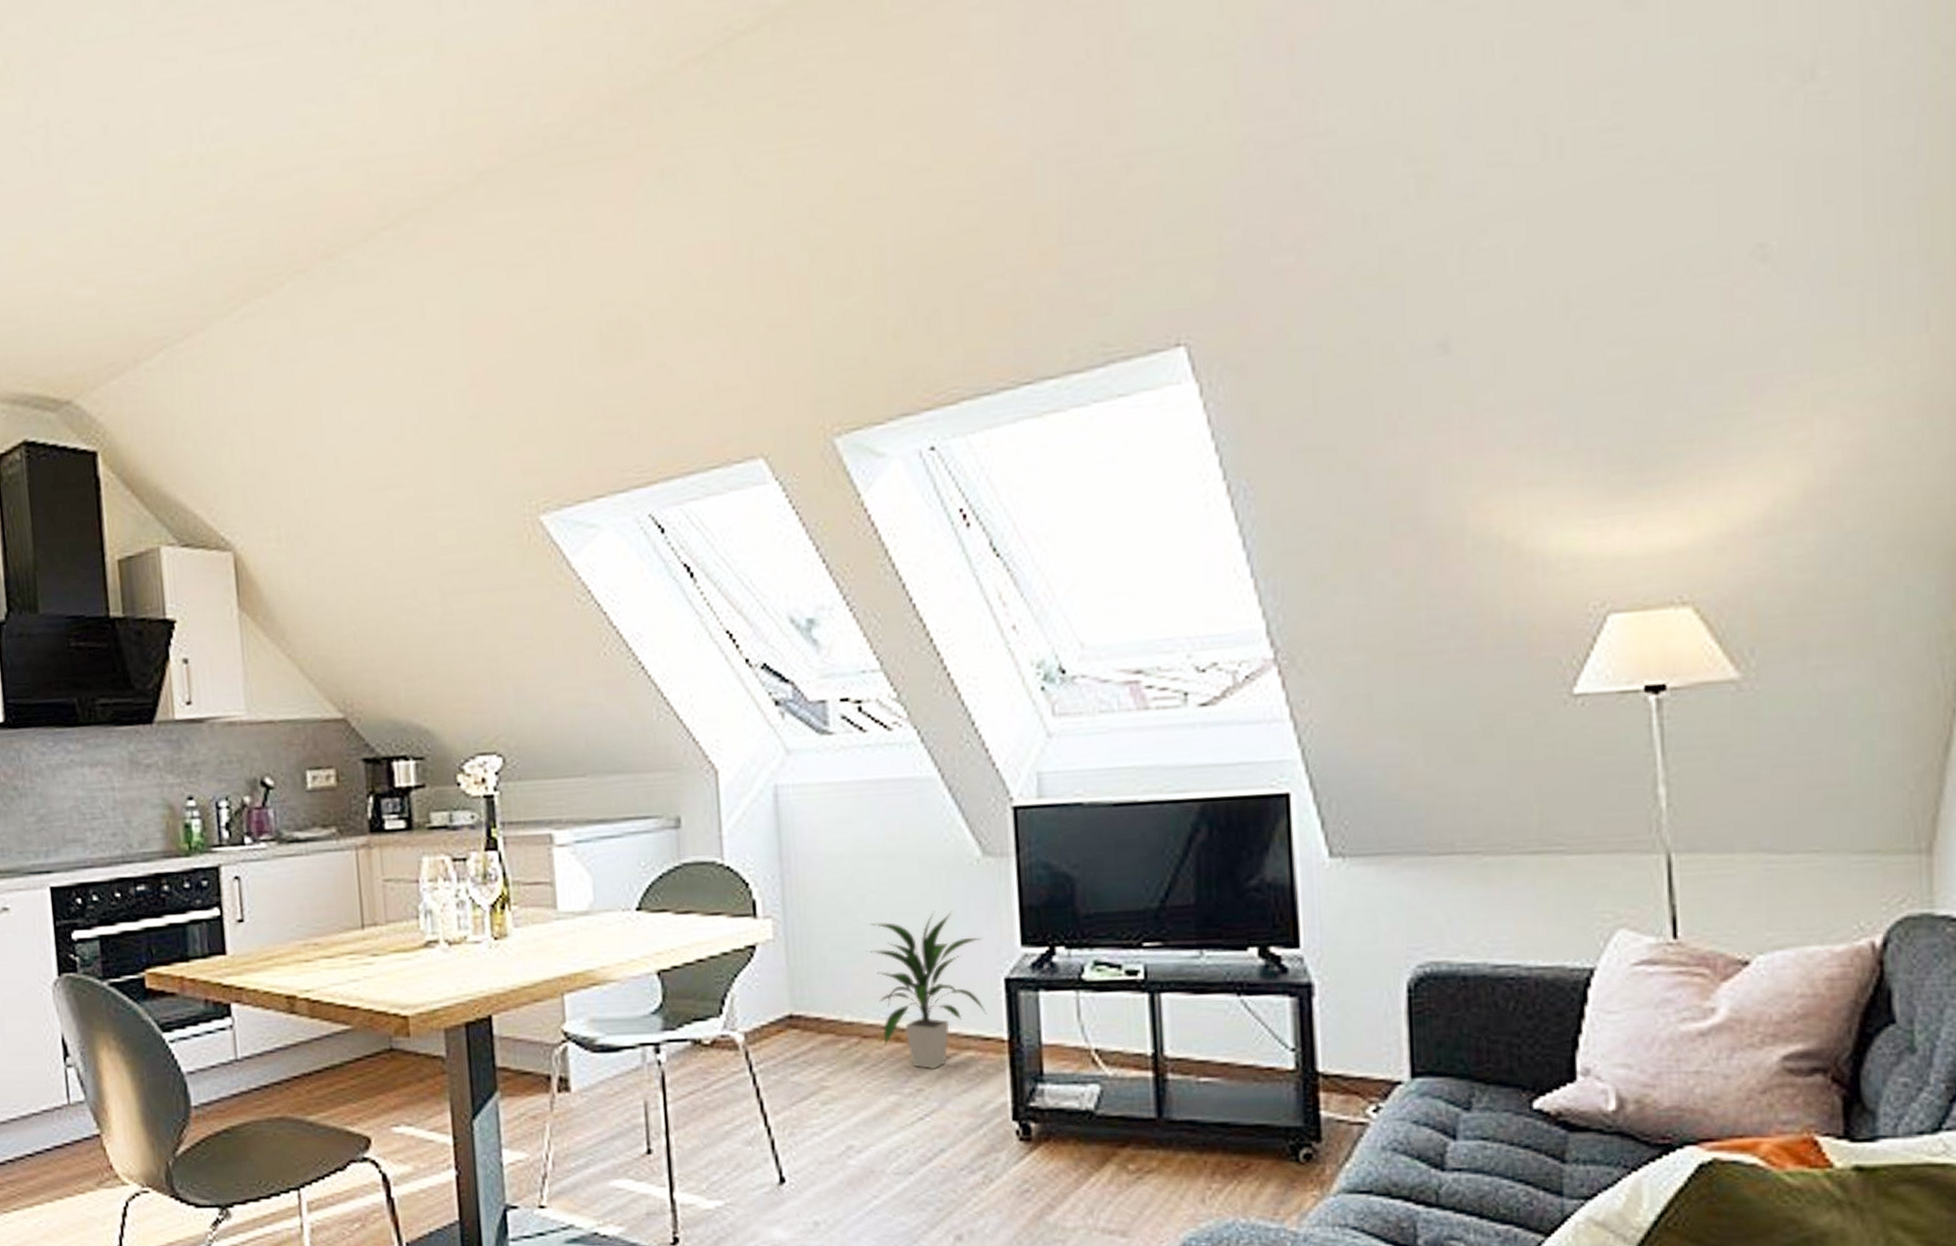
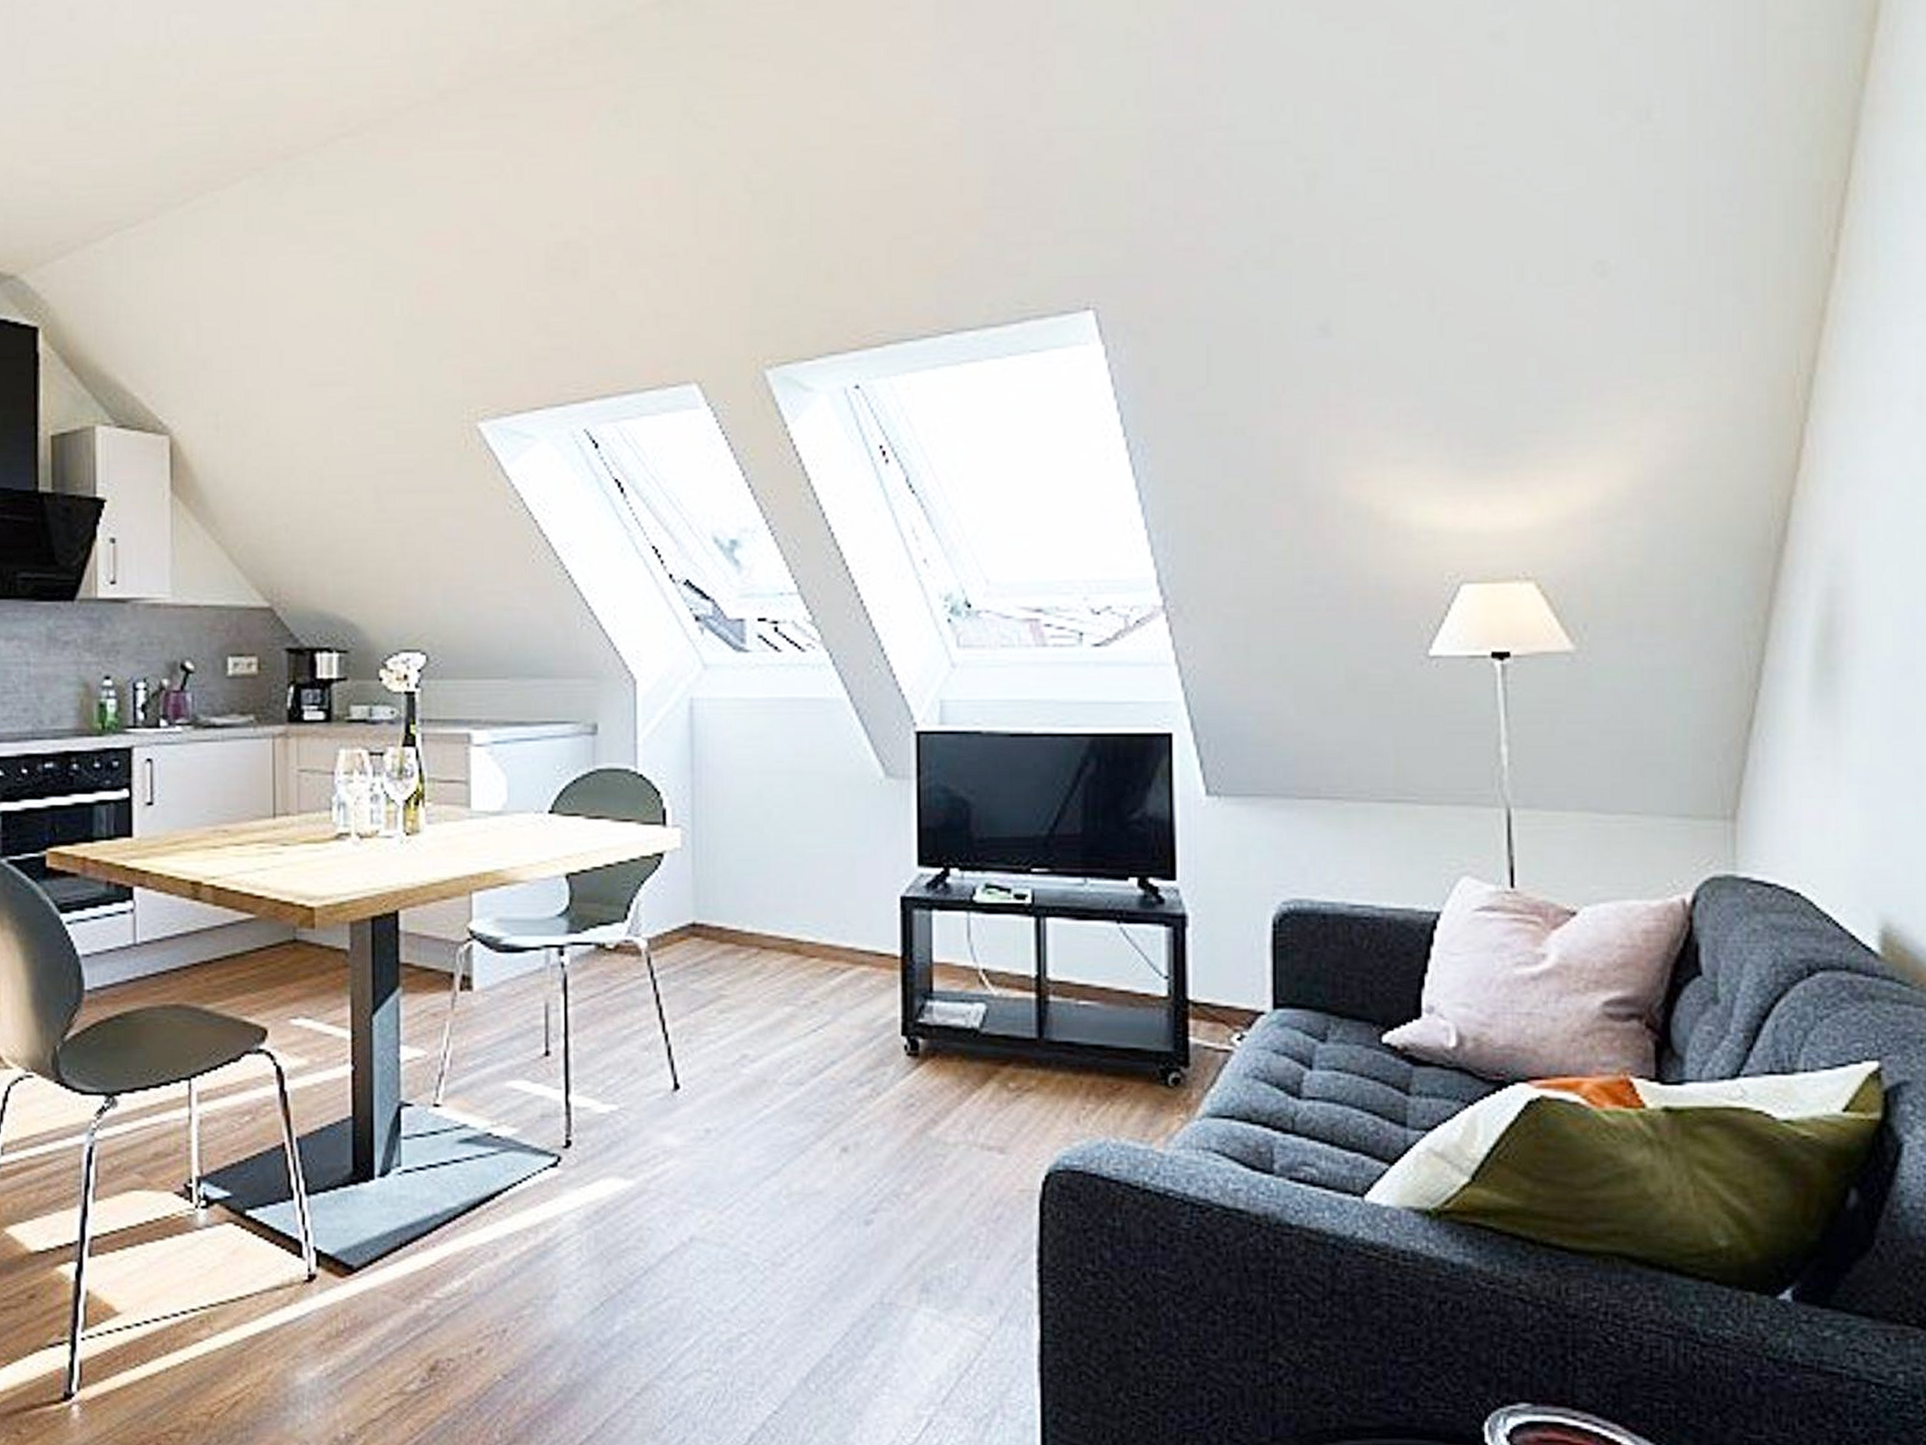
indoor plant: present [866,910,988,1069] -> none [770,827,883,982]

